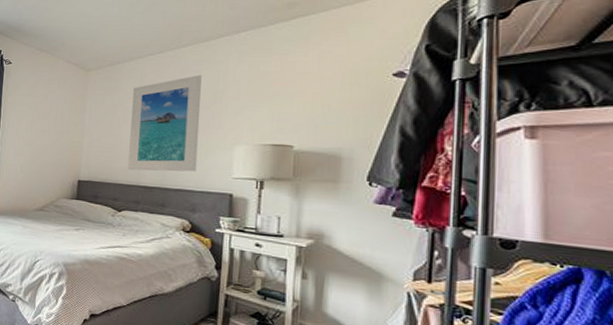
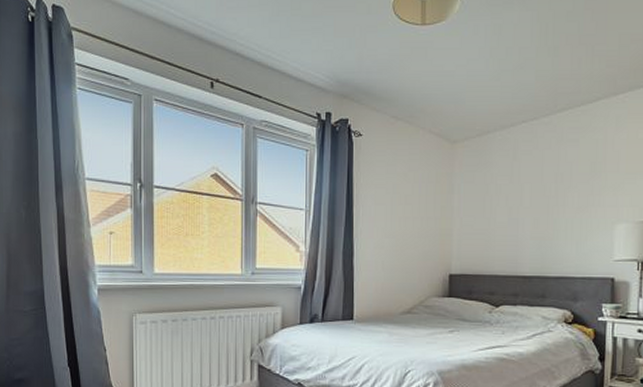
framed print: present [128,74,202,172] -> none [504,144,580,259]

